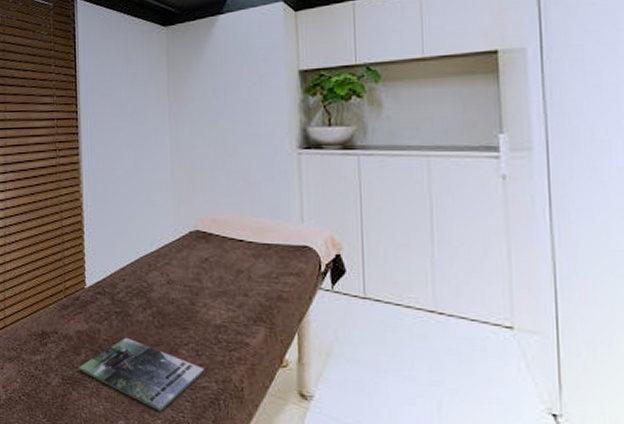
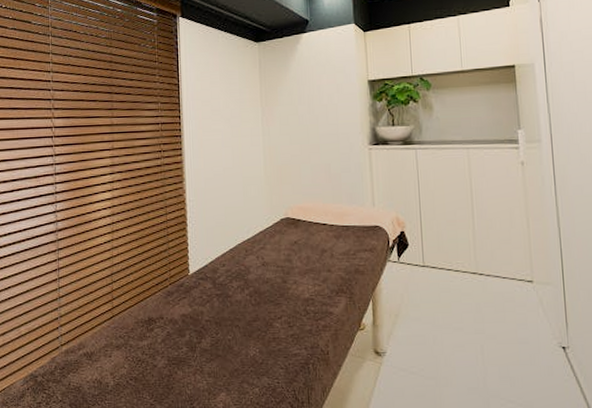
magazine: present [79,337,205,411] -> none [184,316,296,380]

